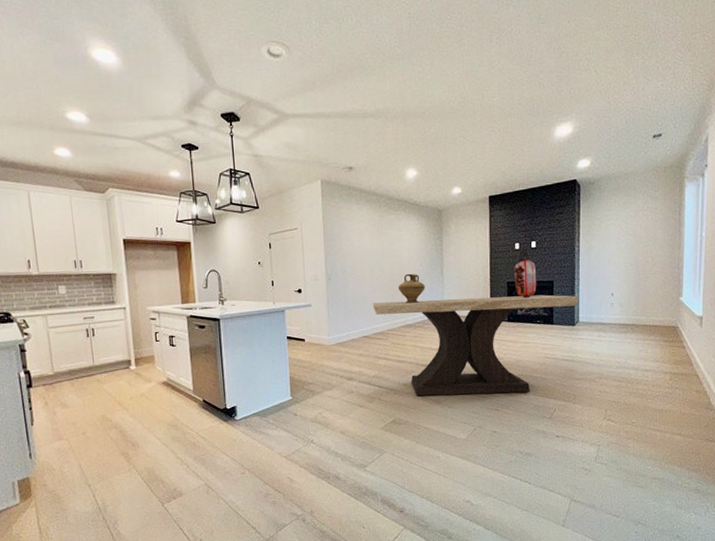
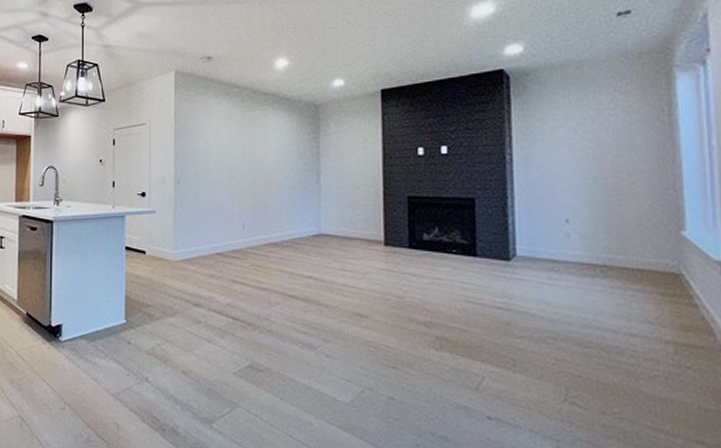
table: present [372,294,579,396] -> none [229,213,515,347]
ceramic jug: present [398,273,425,304] -> none [261,180,296,216]
lantern: present [512,250,537,298] -> none [414,157,451,219]

